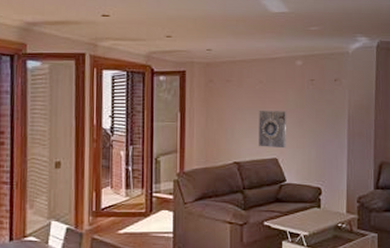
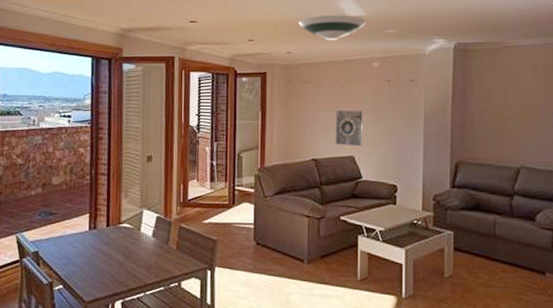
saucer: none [219,10,290,38] -> present [298,15,367,41]

